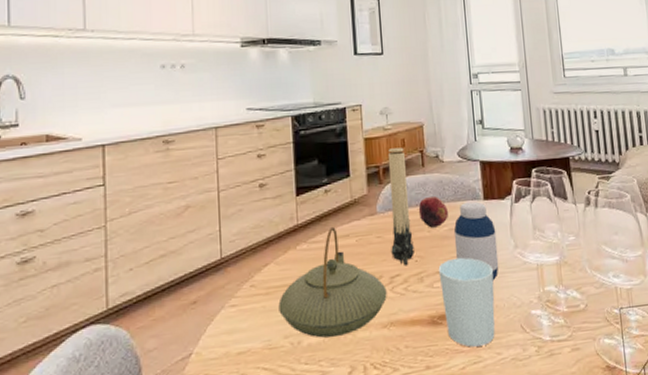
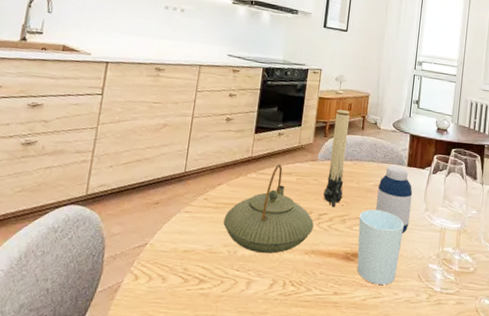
fruit: present [418,195,449,228] -> none [352,155,377,181]

